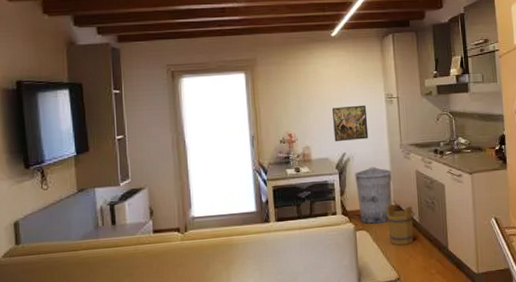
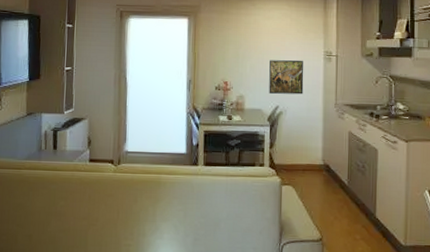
trash can: present [355,166,392,224] -> none [286,123,323,181]
bucket: present [386,203,415,246] -> none [314,162,344,206]

